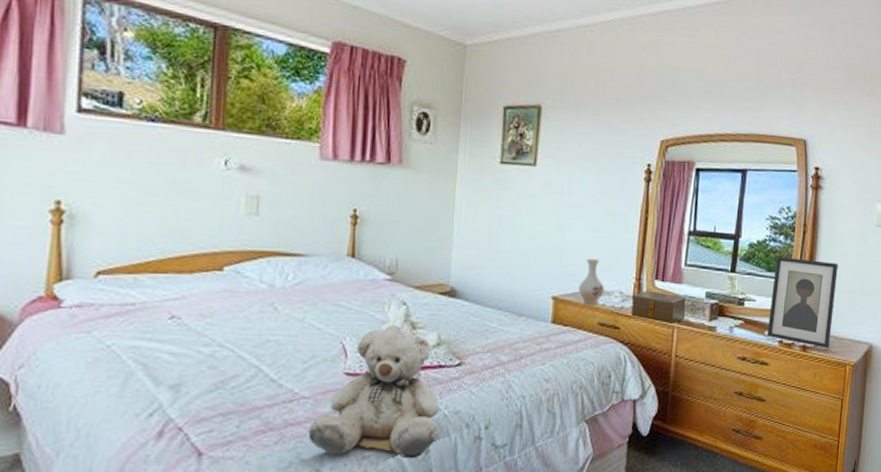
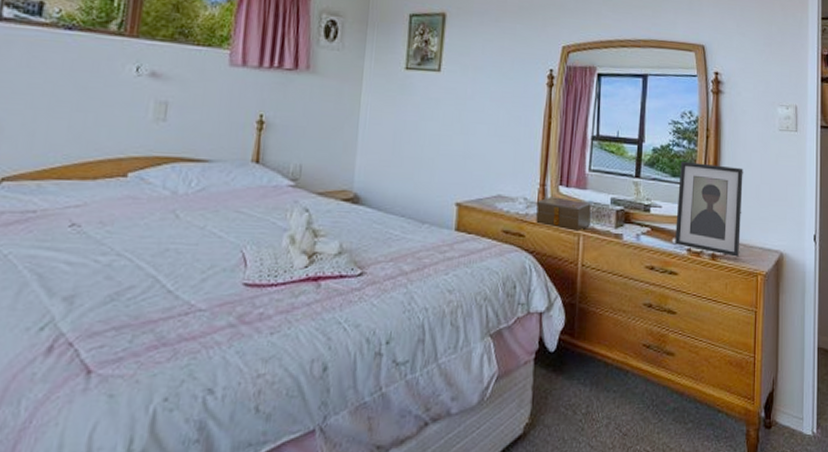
teddy bear: present [308,326,439,459] -> none [202,234,339,377]
vase: present [579,258,605,306] -> none [483,163,509,213]

